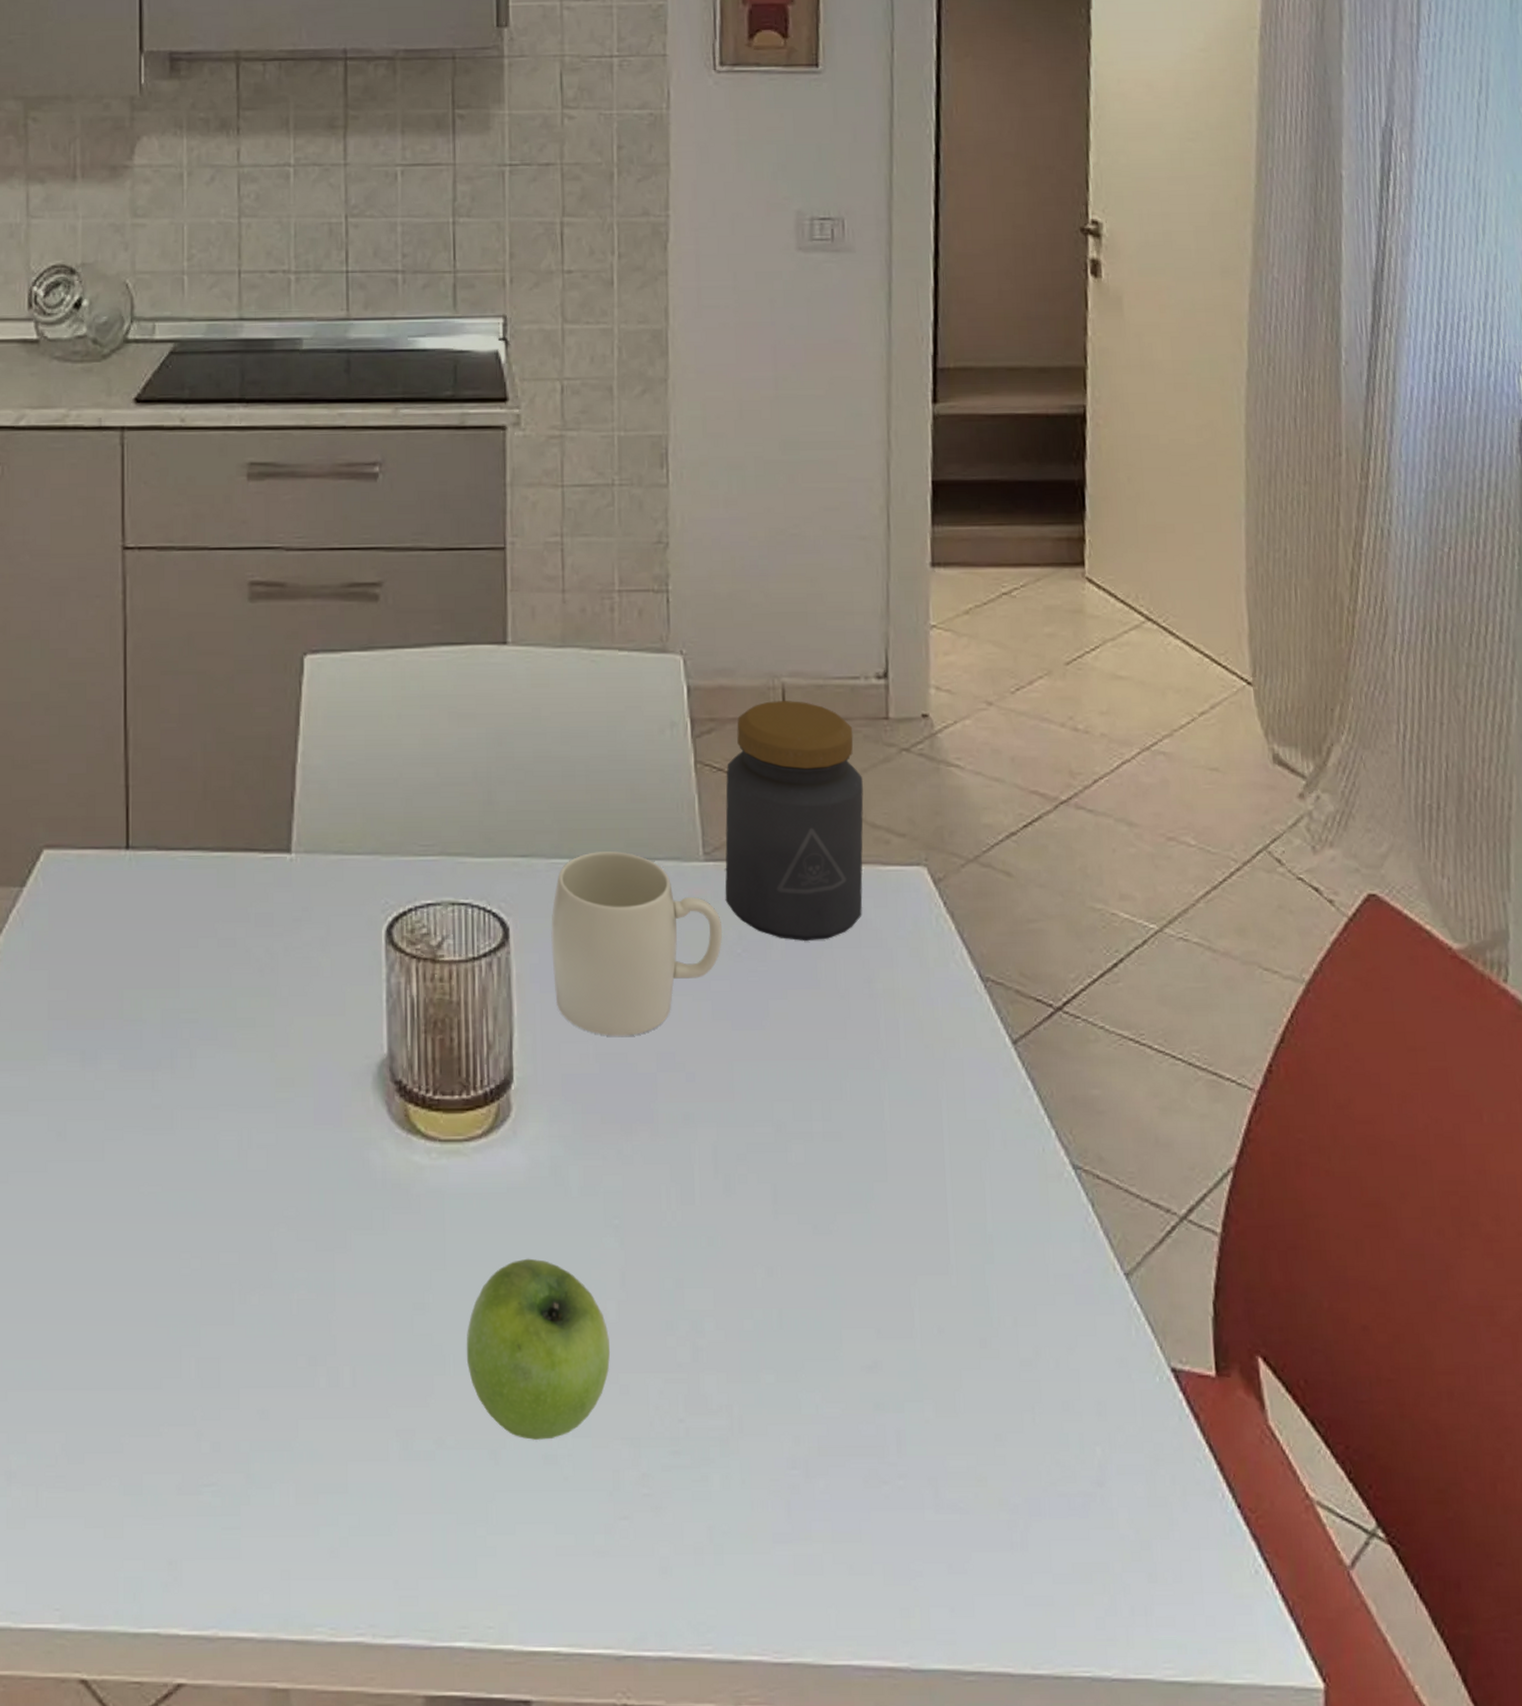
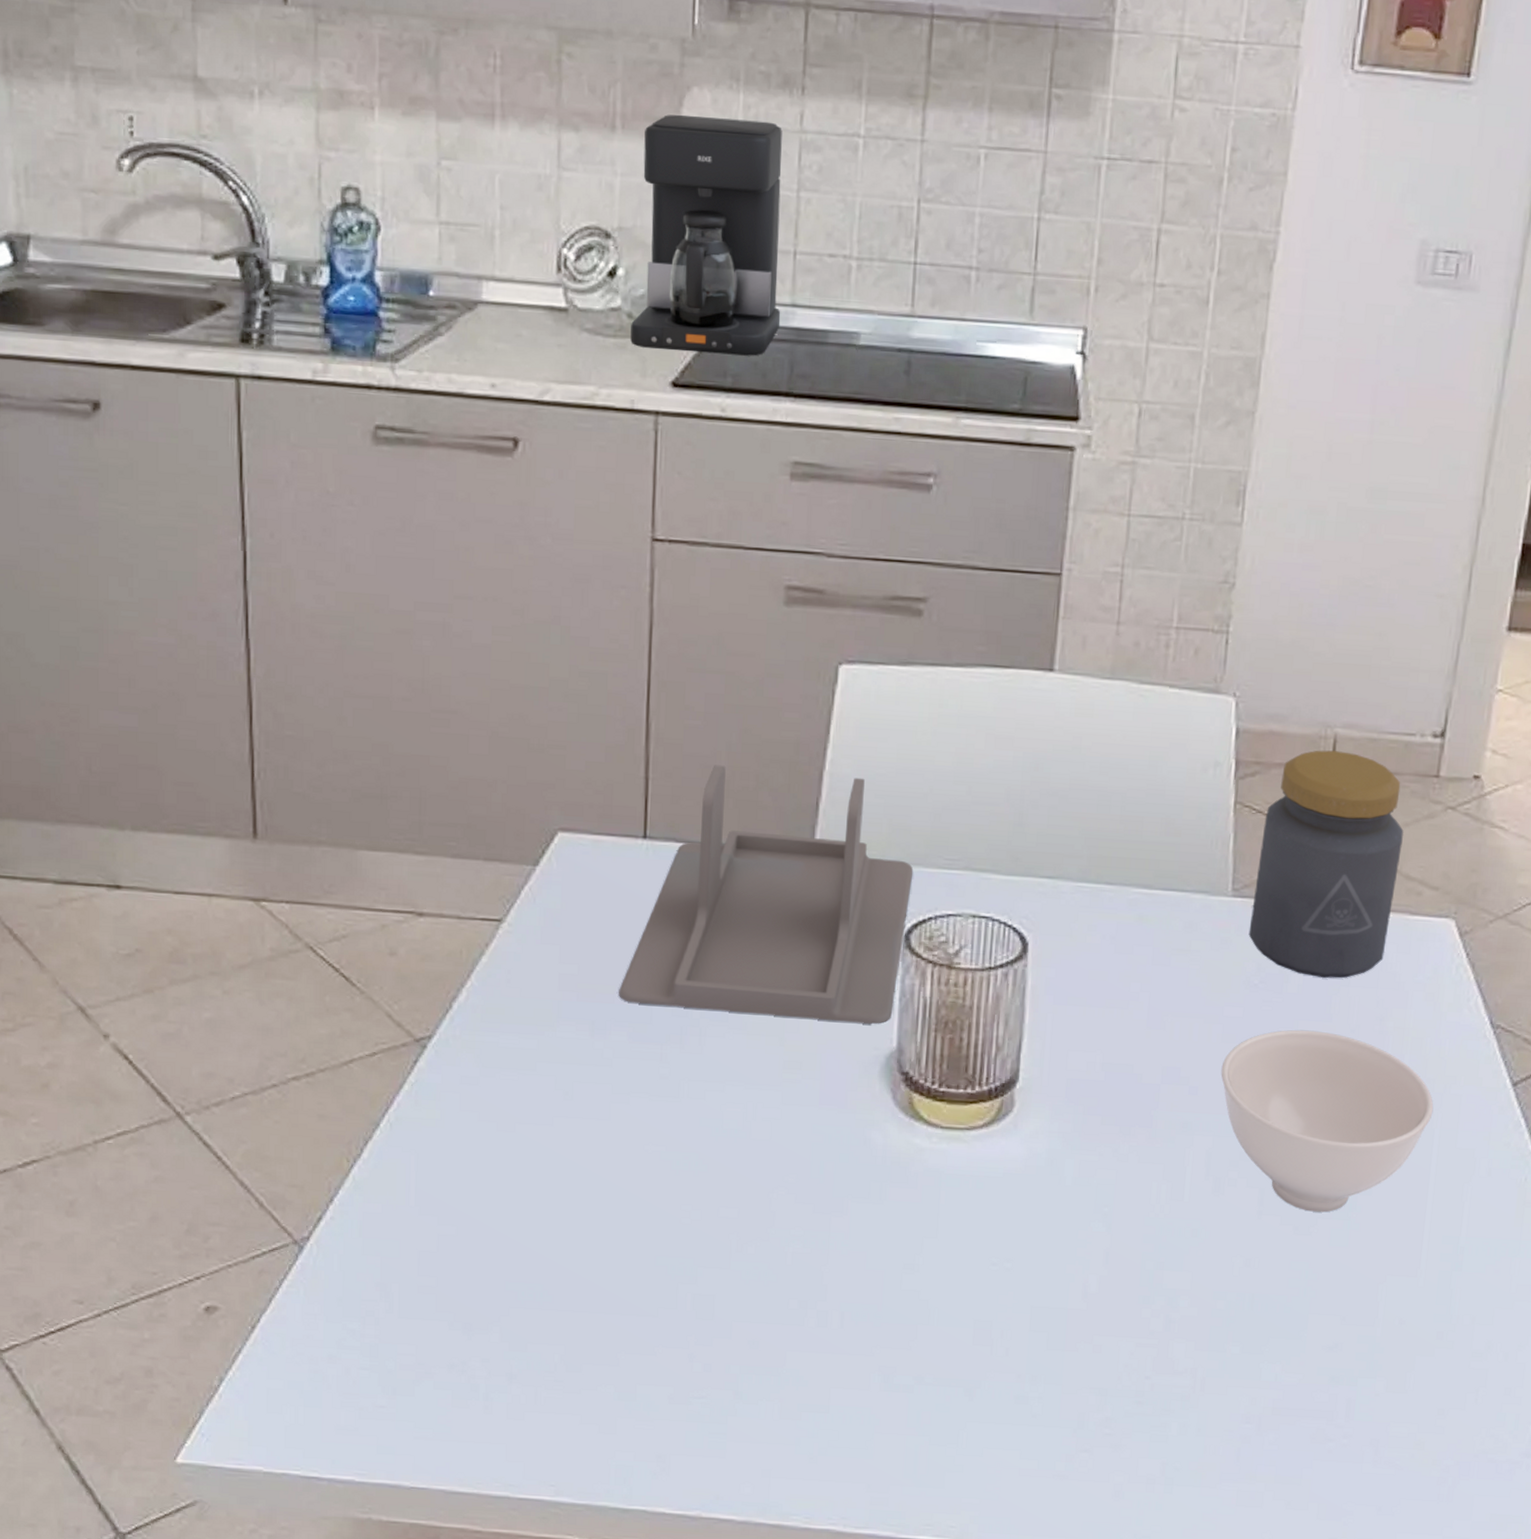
coffee maker: none [96,160,230,370] -> present [630,114,782,356]
napkin holder: none [108,766,390,1030] -> present [619,765,914,1024]
fruit: present [466,1258,611,1440] -> none [950,1234,1088,1384]
mug: present [551,851,722,1036] -> none [1068,879,1242,1050]
bowl: none [716,999,937,1206] -> present [1221,1029,1434,1213]

